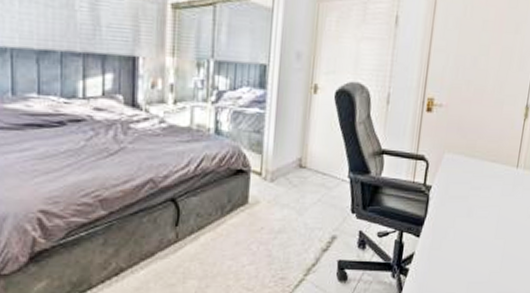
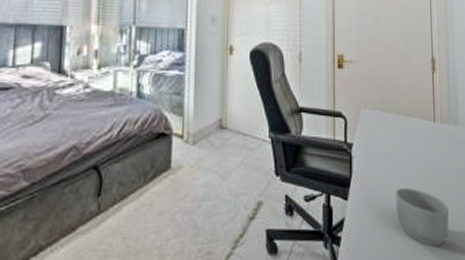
mug: none [465,227,516,280] -> present [395,187,449,247]

